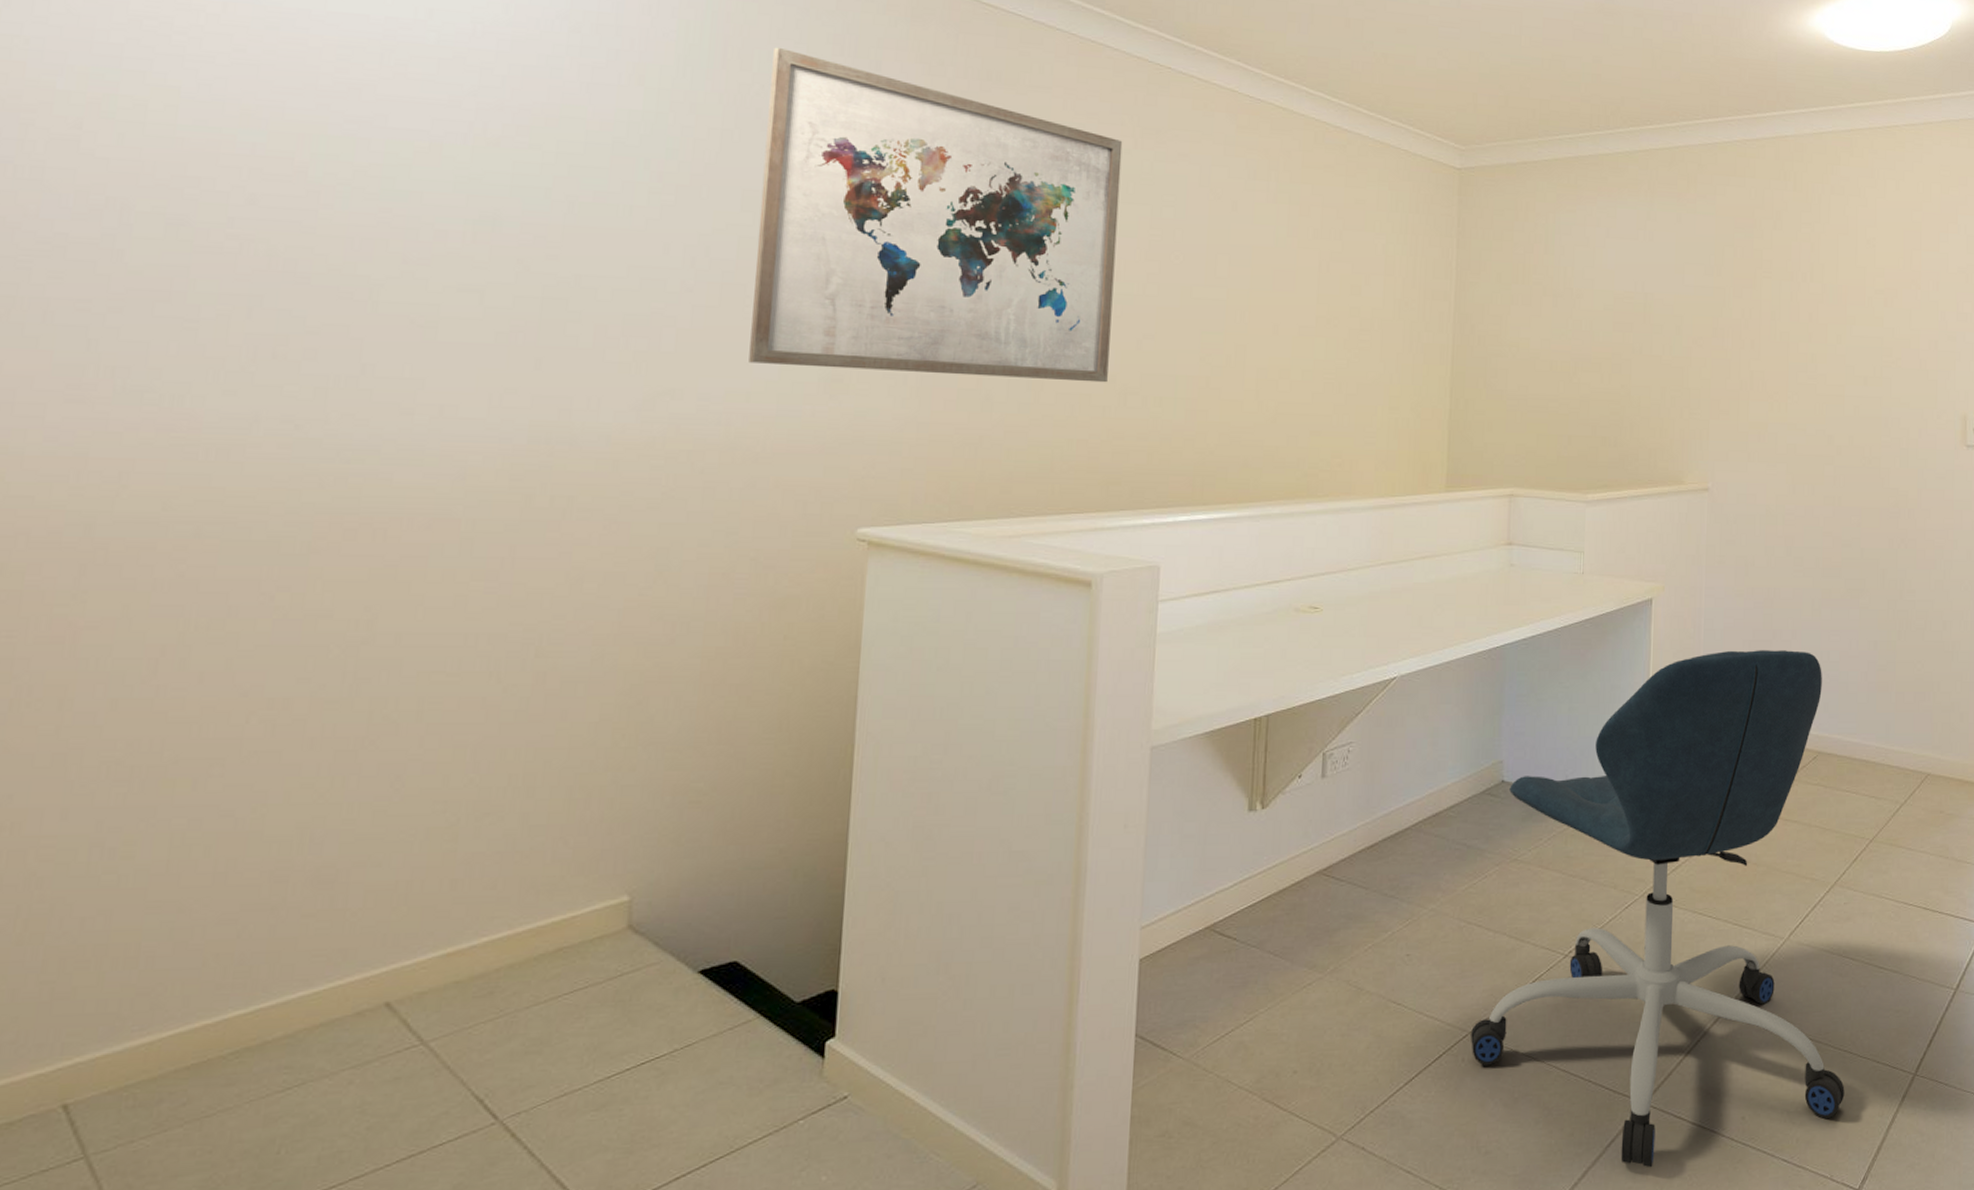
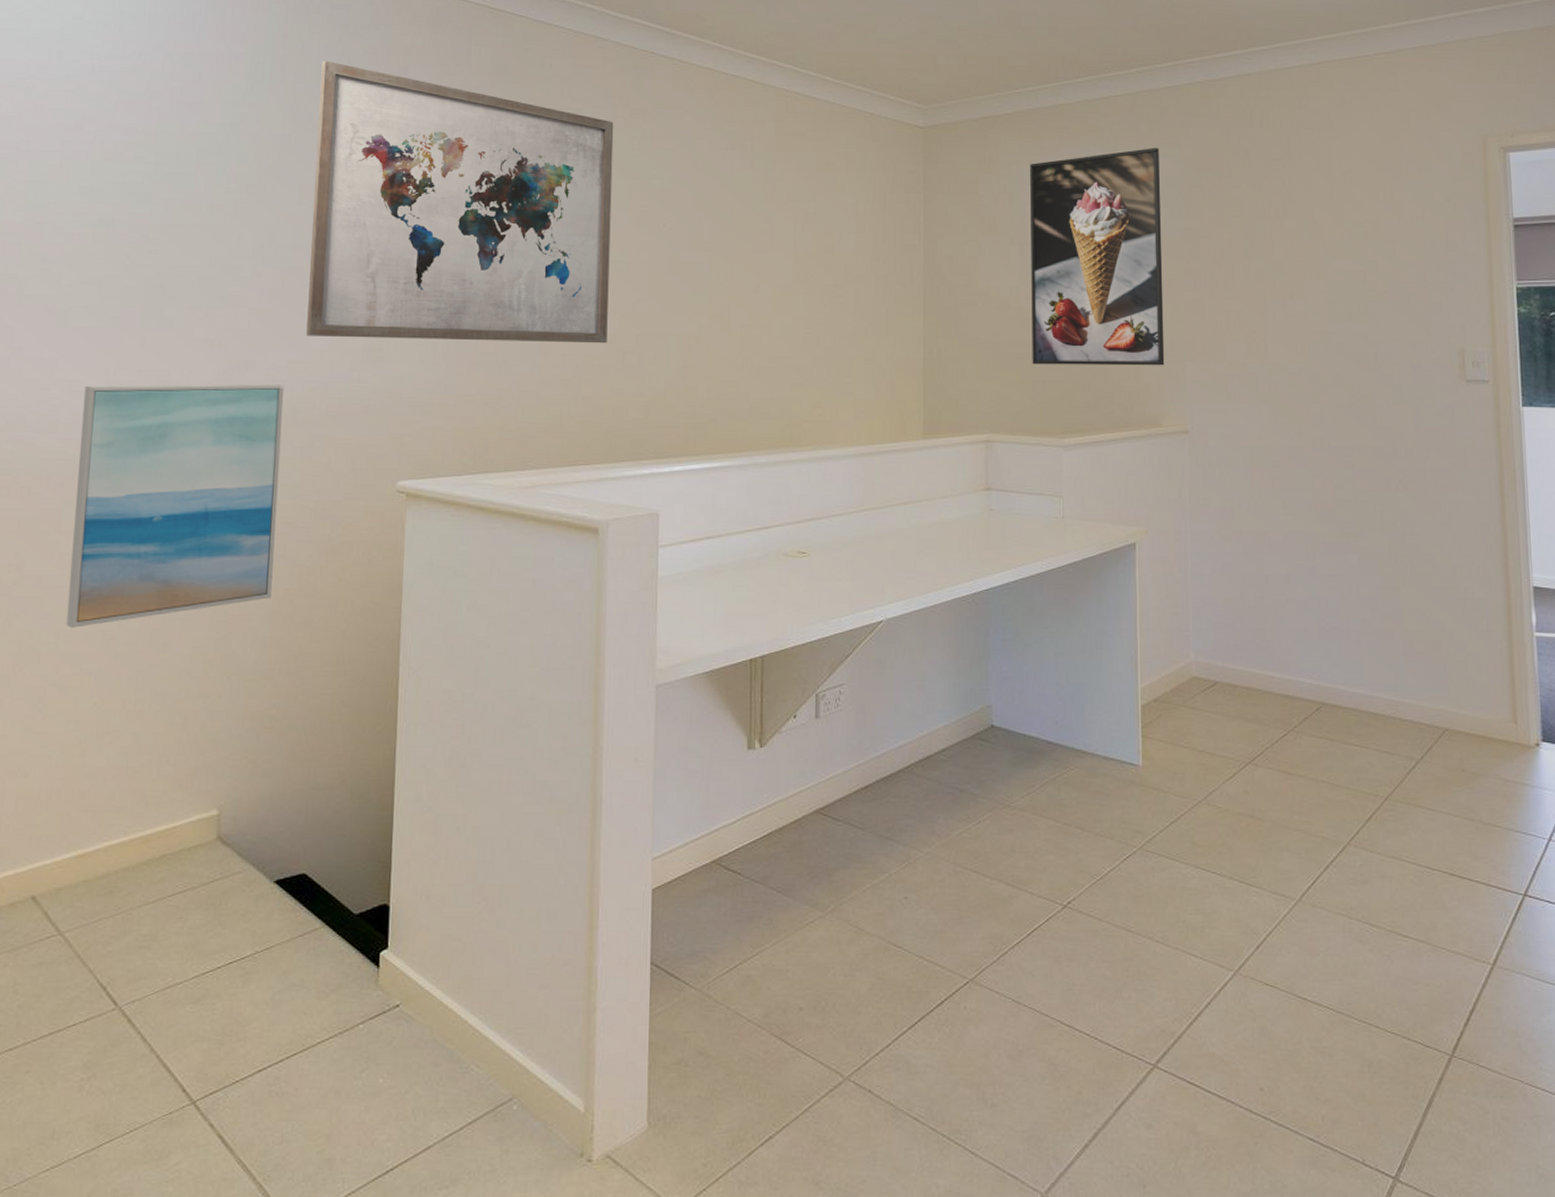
wall art: none [433,411,720,694] -> present [66,384,285,628]
office chair: present [1471,650,1845,1168] -> none [972,596,1373,1135]
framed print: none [1560,203,1695,424] -> present [1030,147,1165,366]

